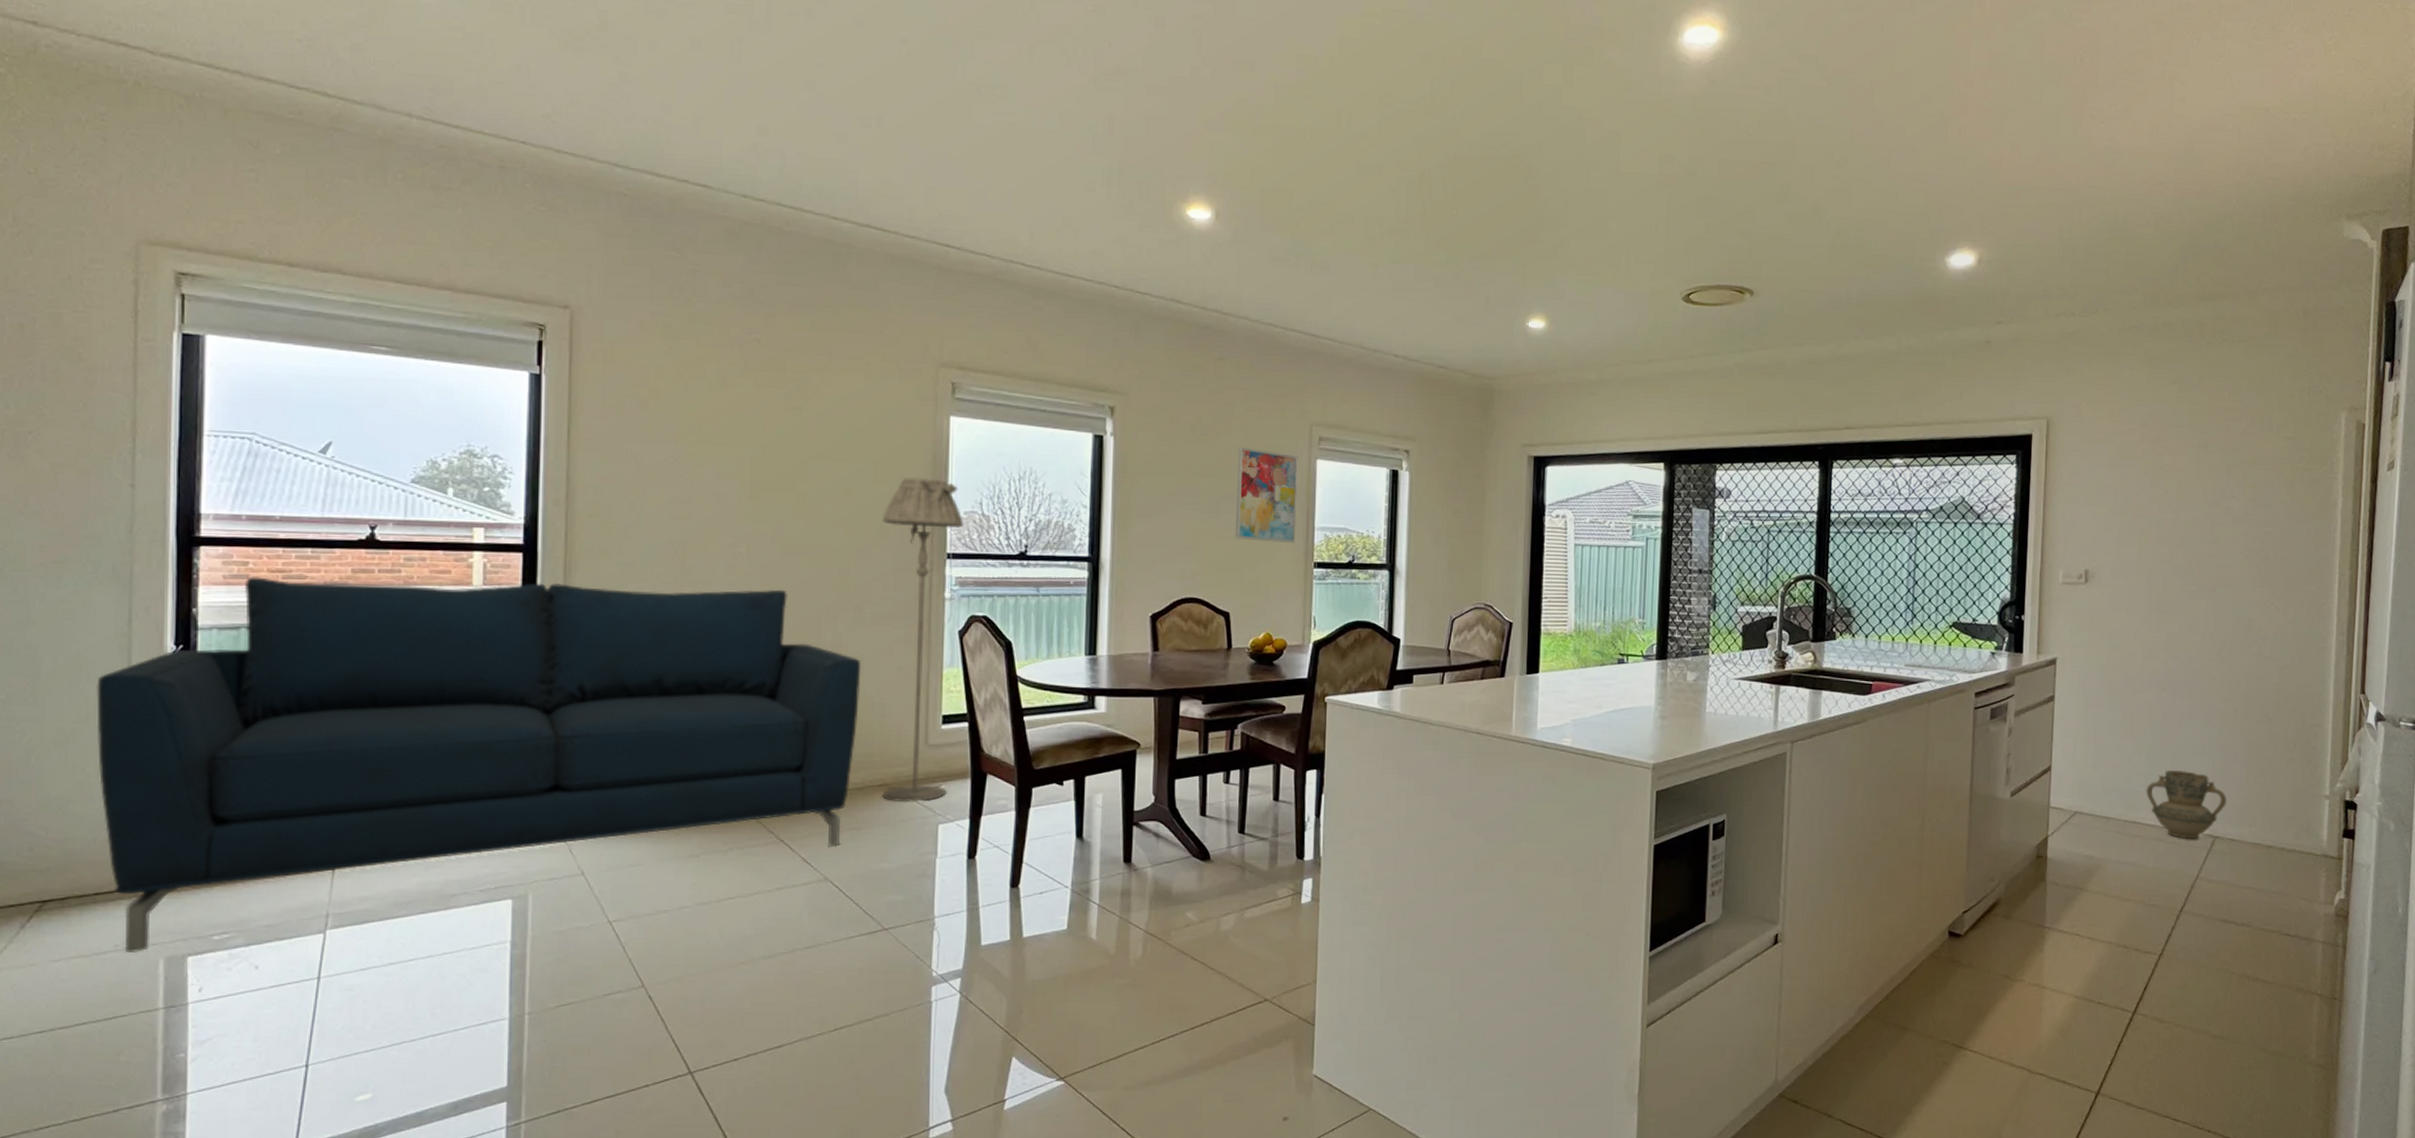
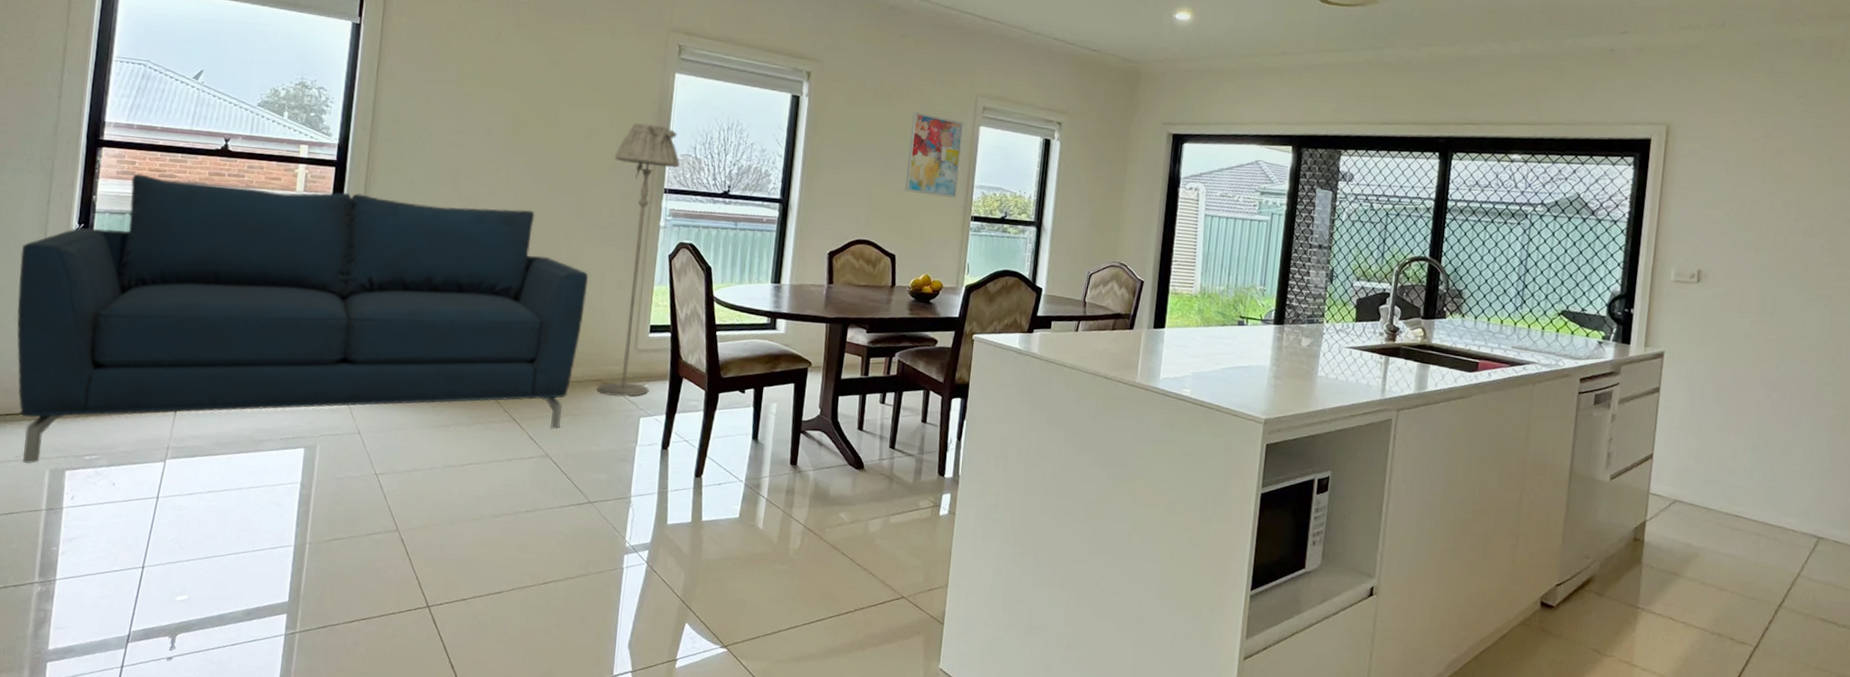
ceramic jug: present [2146,770,2227,839] -> none [1749,468,1834,538]

